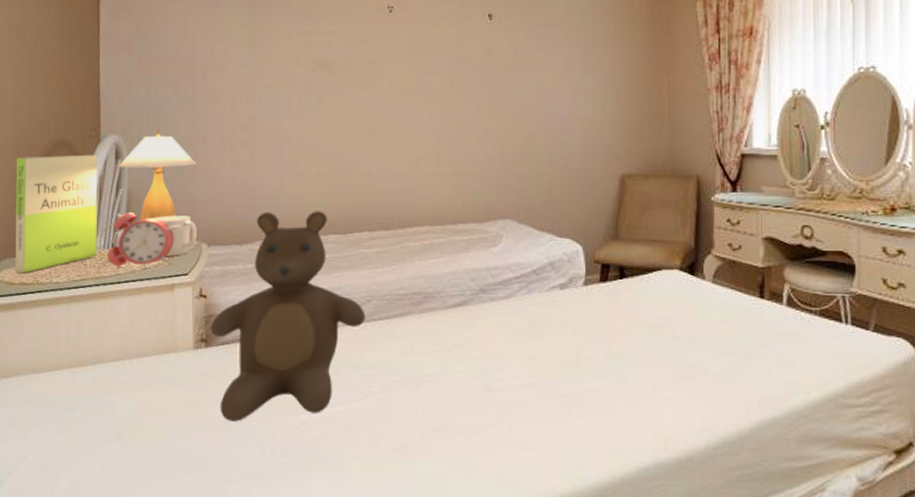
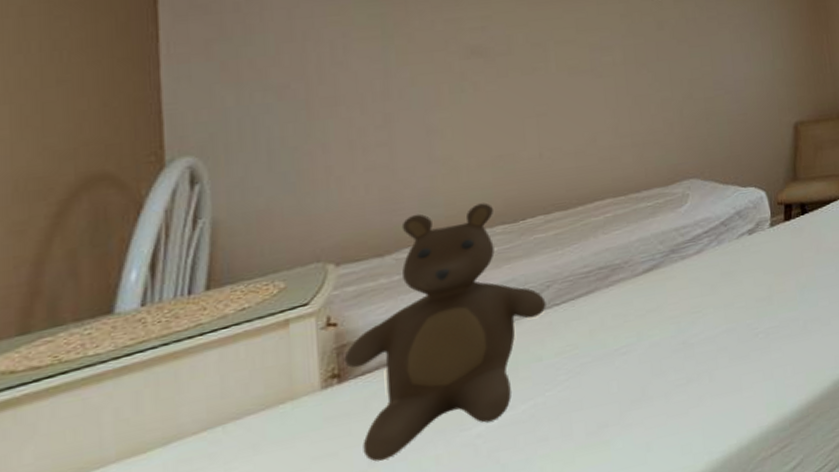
book: present [15,154,98,274] -> none [16,184,164,357]
alarm clock: present [98,212,181,268] -> none [165,245,296,316]
table lamp: present [118,126,196,221] -> none [195,139,315,254]
mug: present [152,215,198,256] -> none [252,235,321,289]

